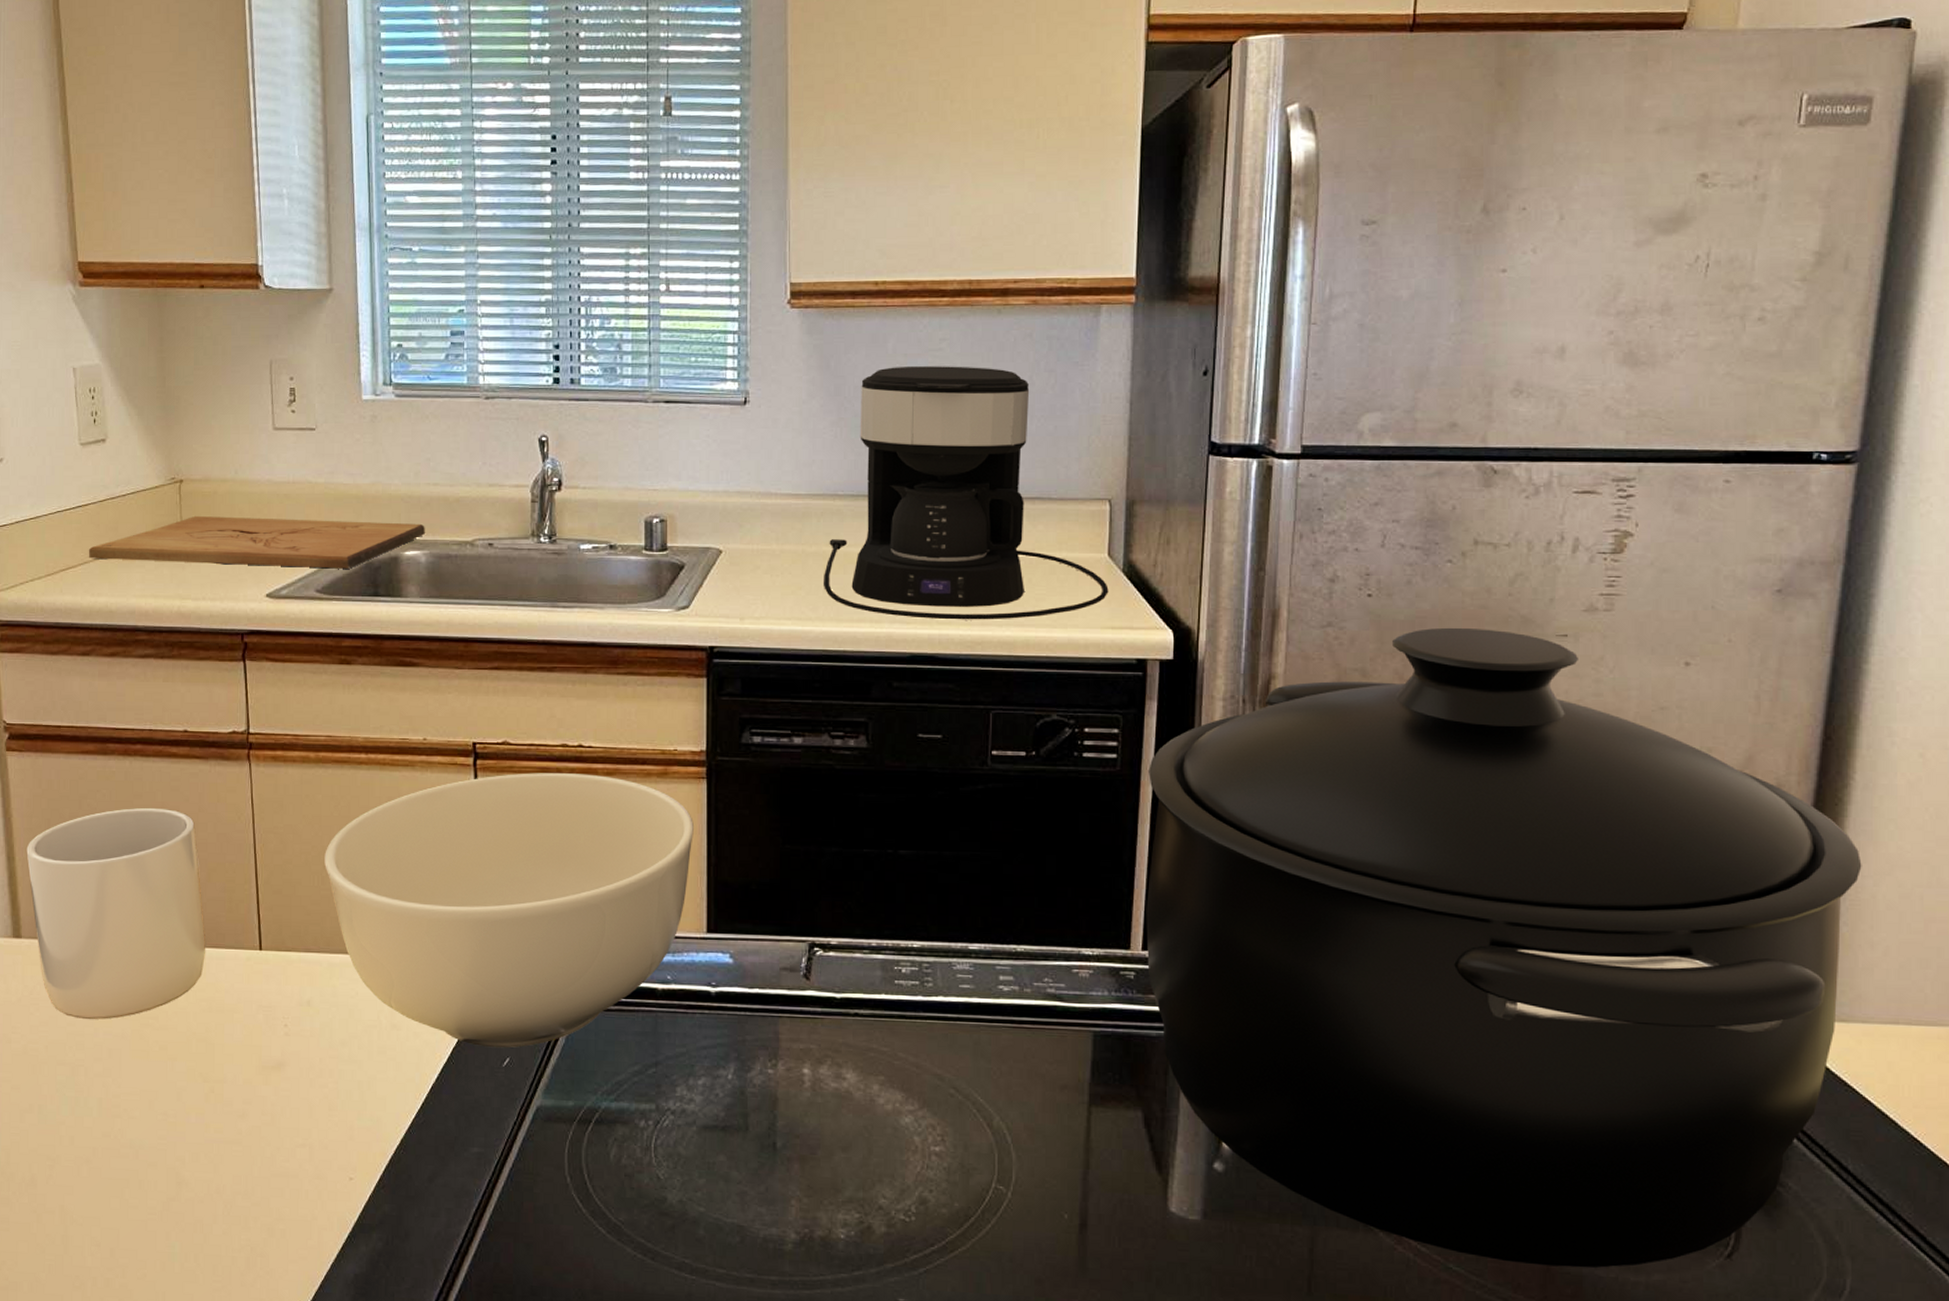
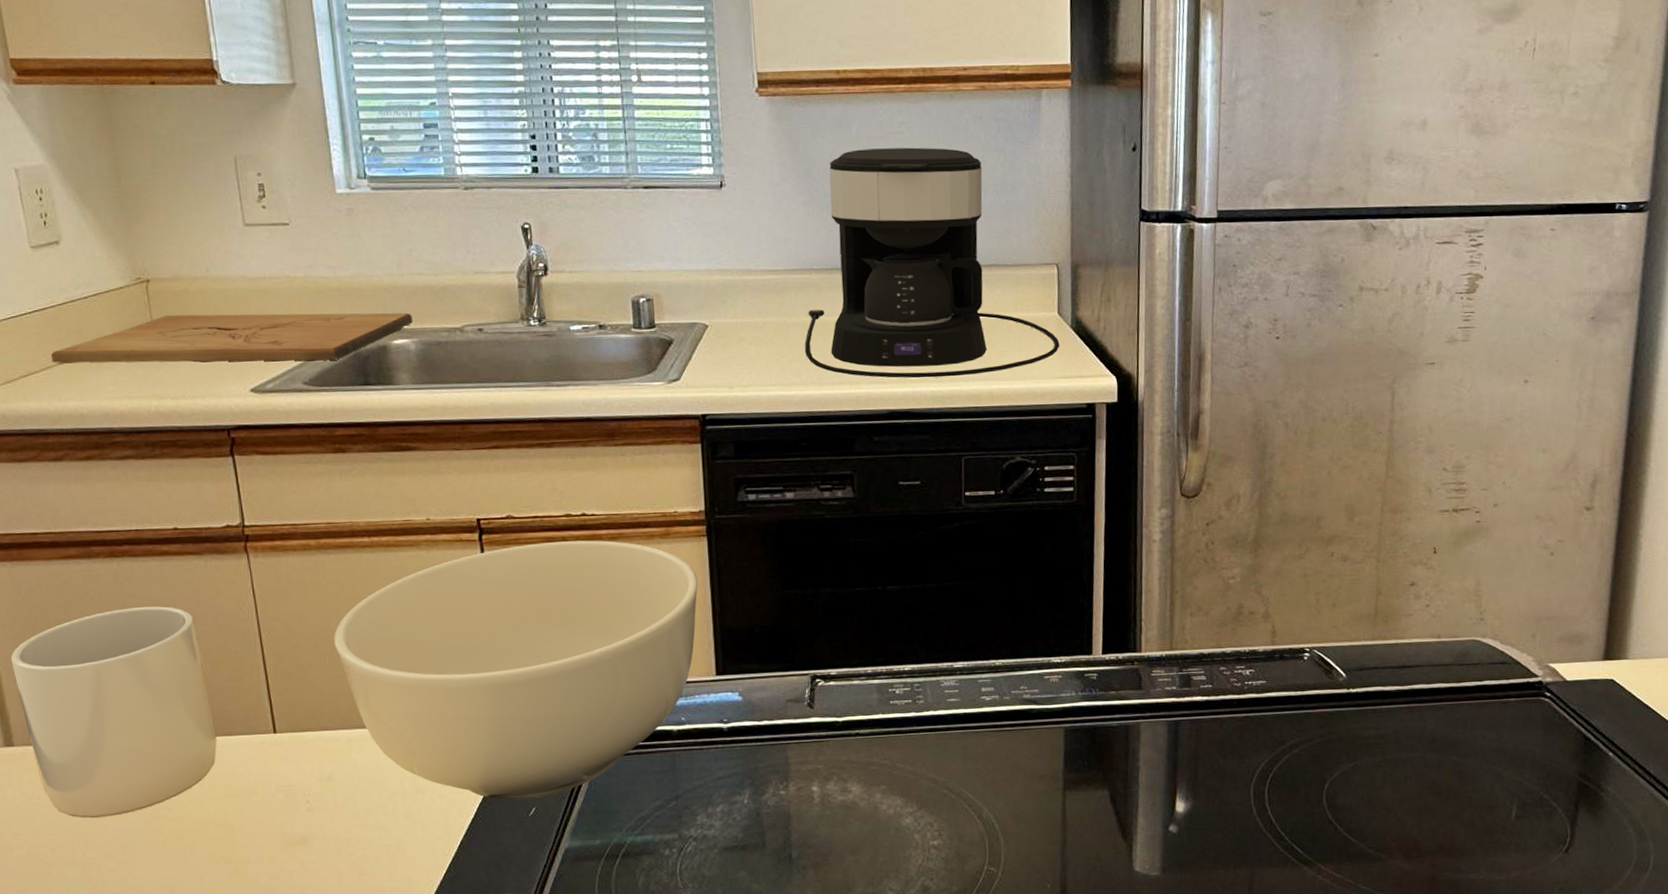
saucepan: present [1146,627,1862,1268] -> none [1101,361,1657,877]

